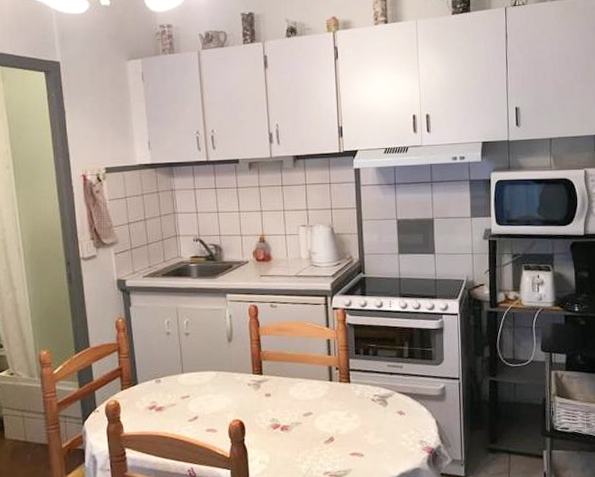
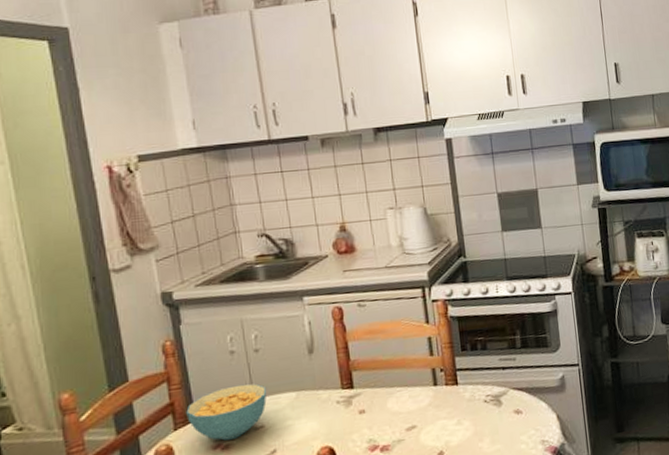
cereal bowl: none [131,360,192,404] -> present [186,383,267,441]

